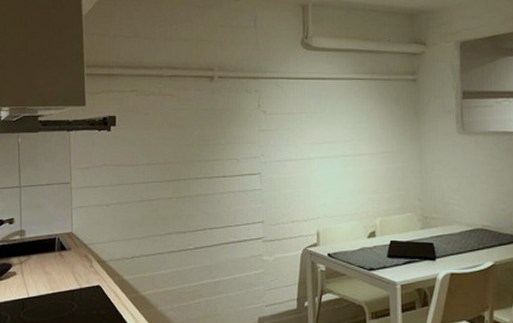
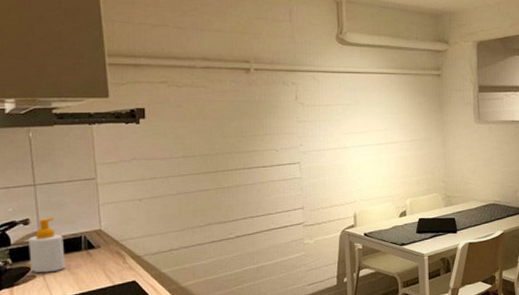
soap bottle: none [12,218,41,271] -> present [28,218,65,273]

